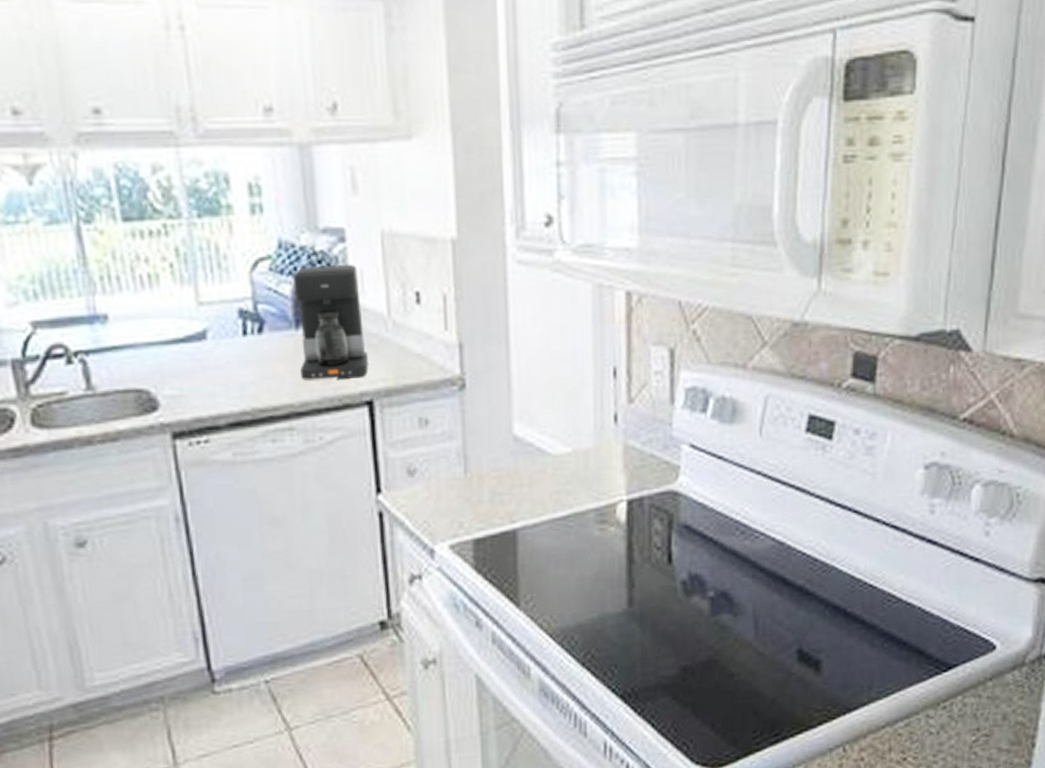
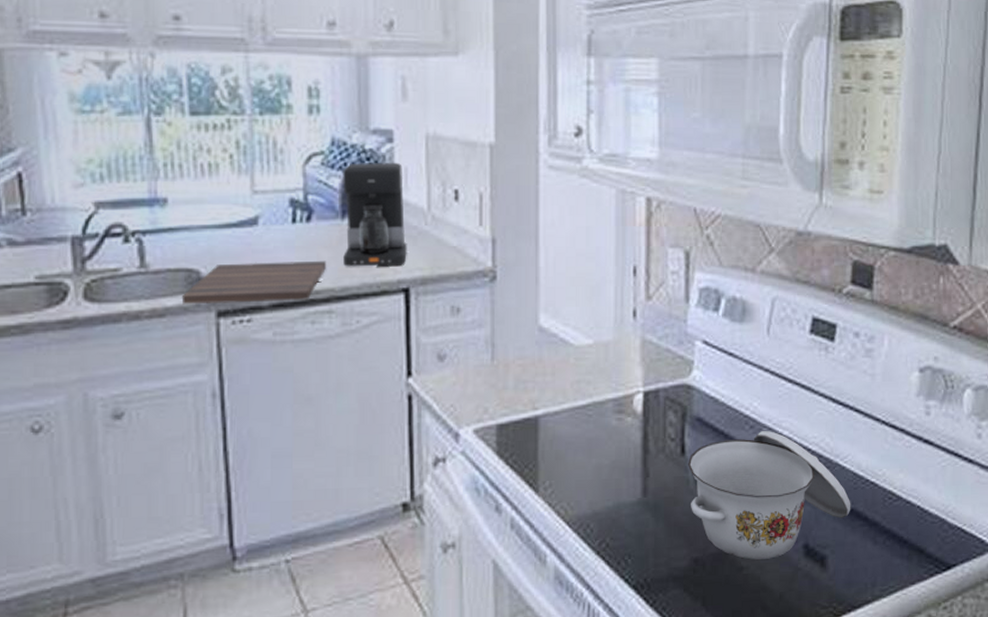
cutting board: none [133,374,284,427] -> present [181,260,327,305]
cooking pot: none [674,536,848,666] -> present [687,431,851,560]

